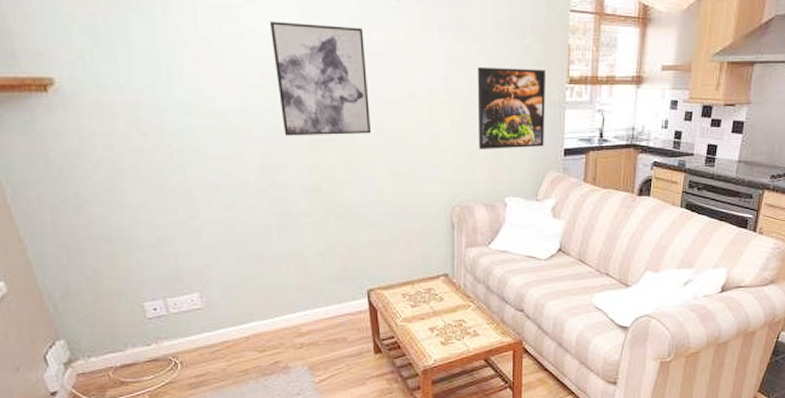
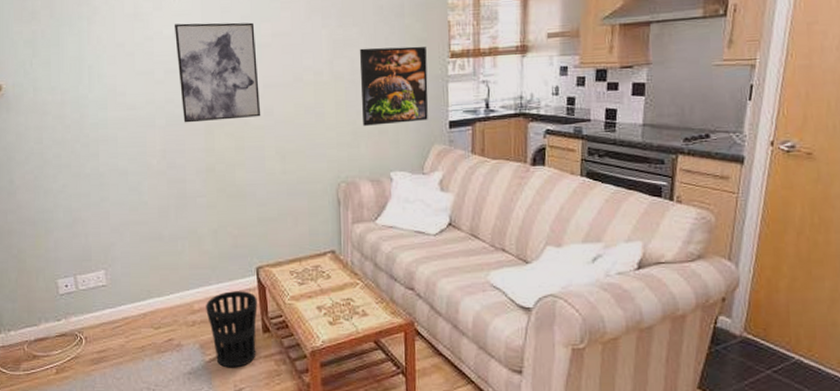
wastebasket: none [314,313,369,388] -> present [206,291,258,368]

